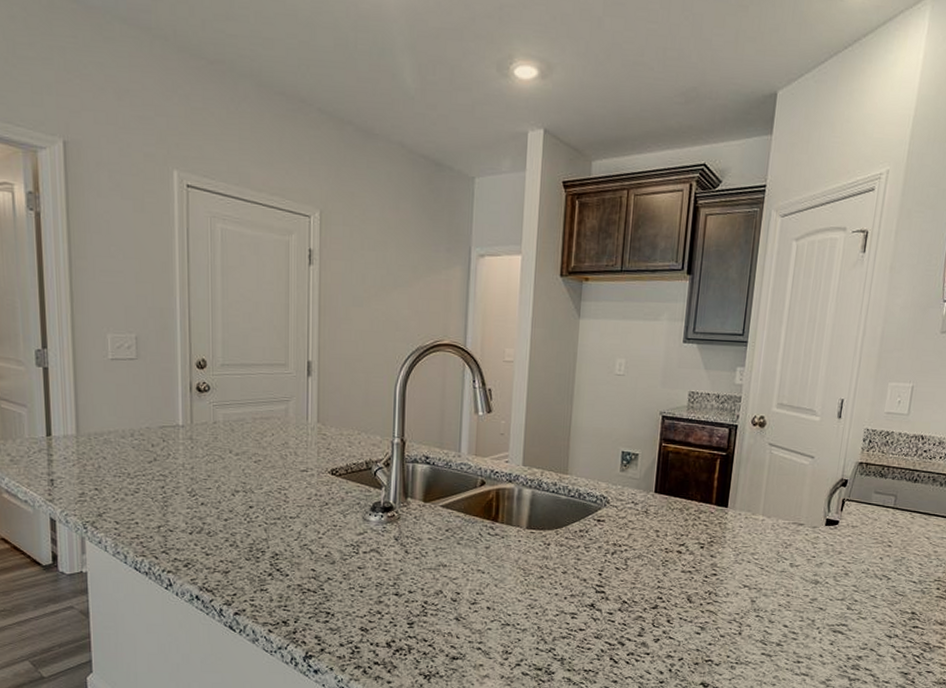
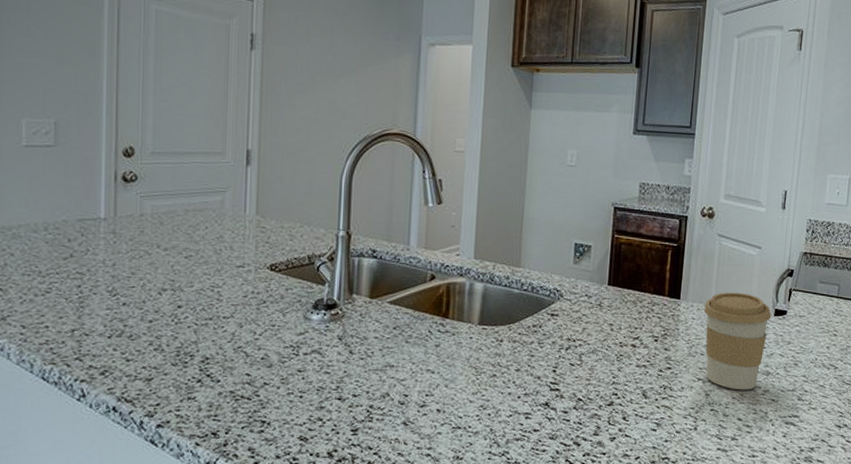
coffee cup: none [752,501,822,598] -> present [704,292,772,390]

